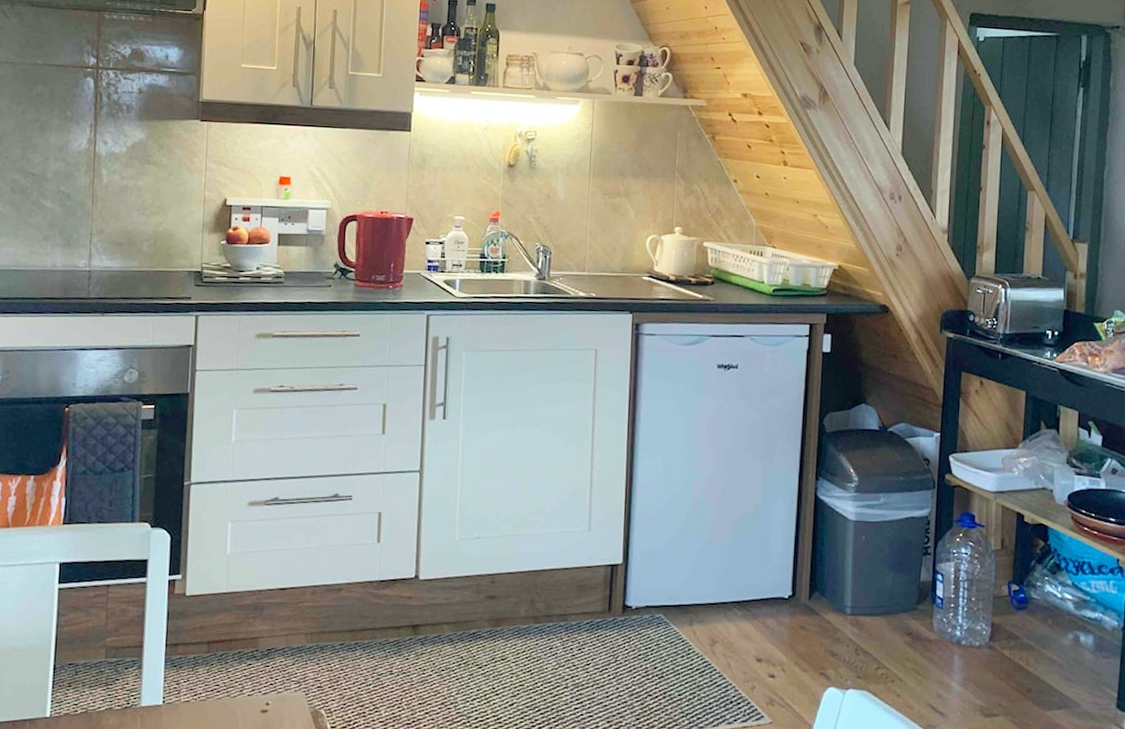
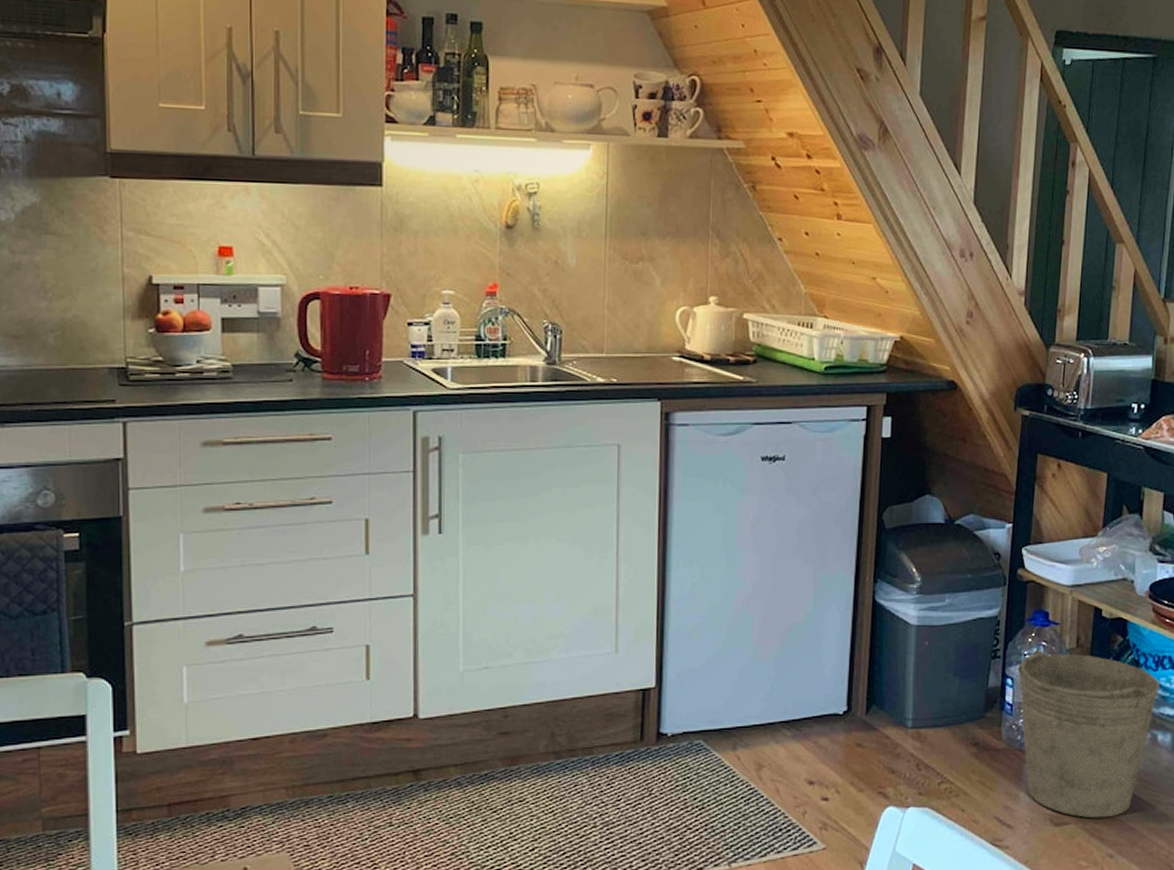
bucket: none [947,548,1081,712] -> present [1017,649,1161,818]

